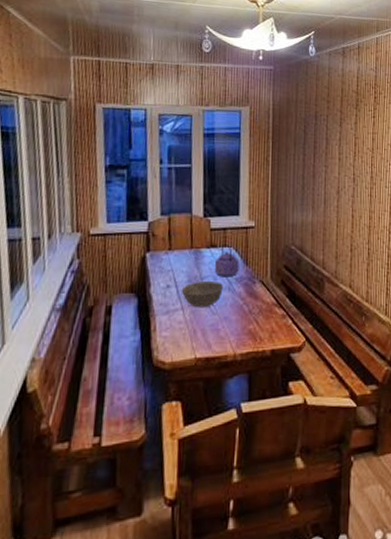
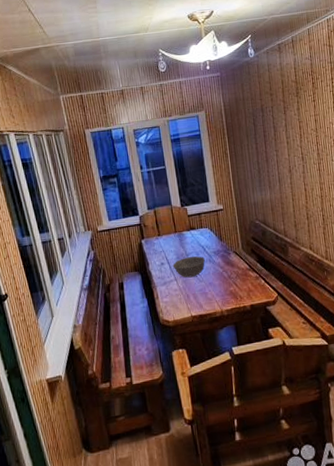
kettle: present [214,243,239,277] -> none [195,225,216,252]

